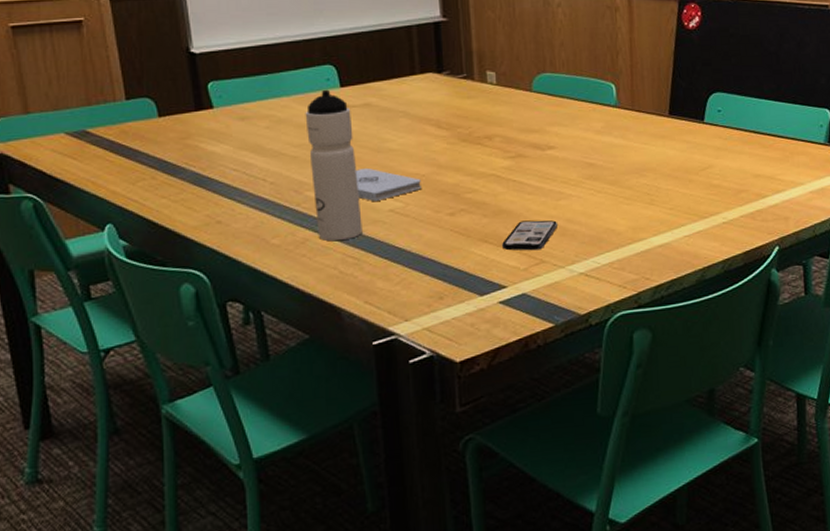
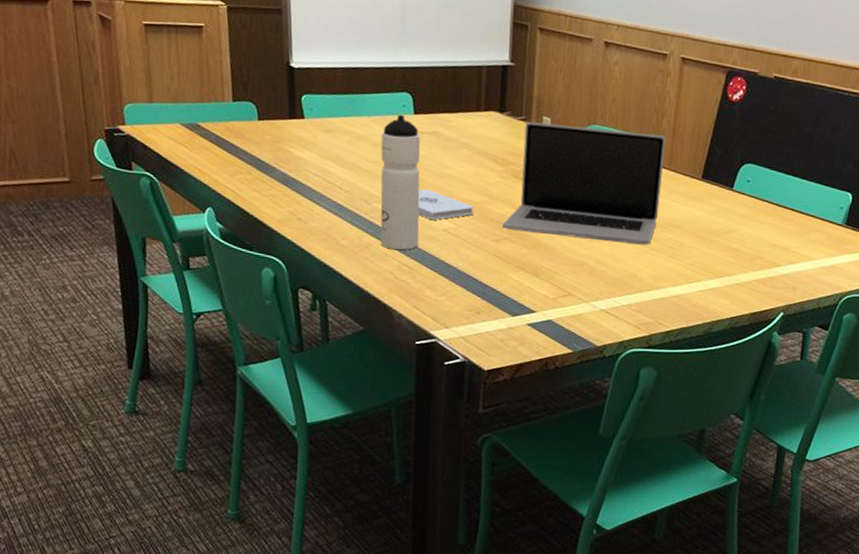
laptop: none [456,75,628,200] -> present [502,121,666,245]
smartphone: present [501,220,559,251] -> none [535,255,588,284]

